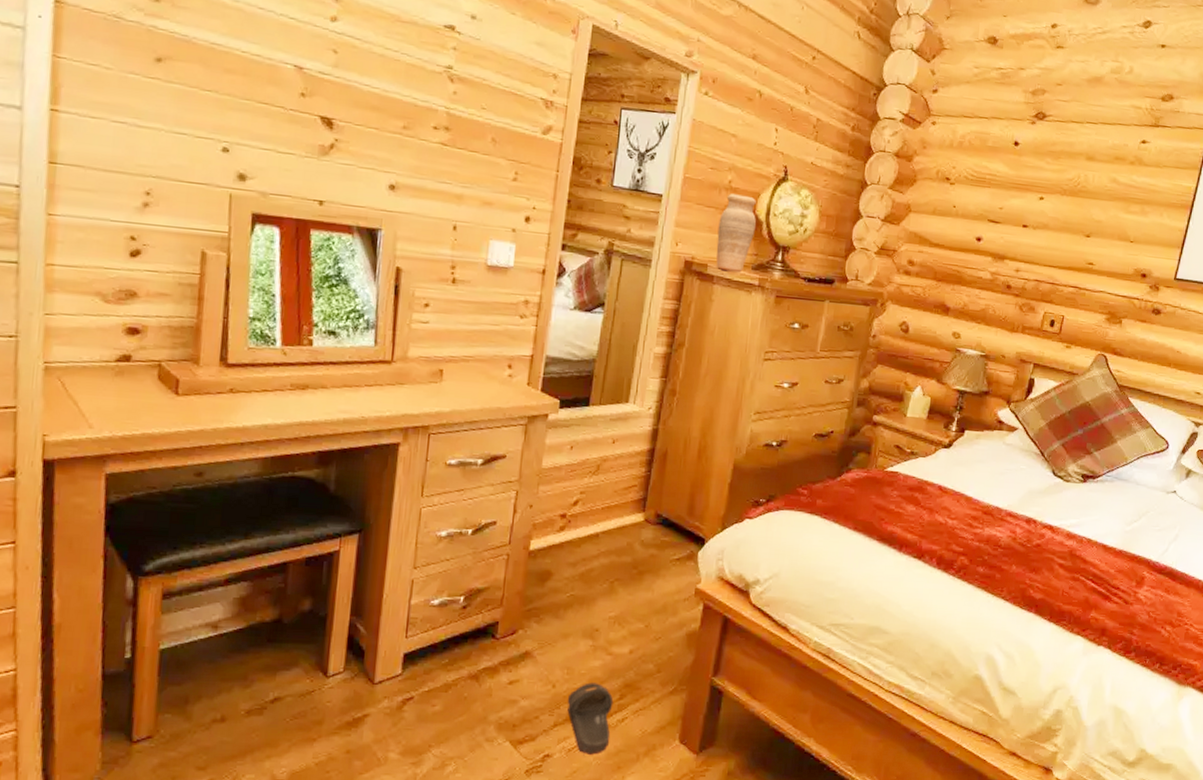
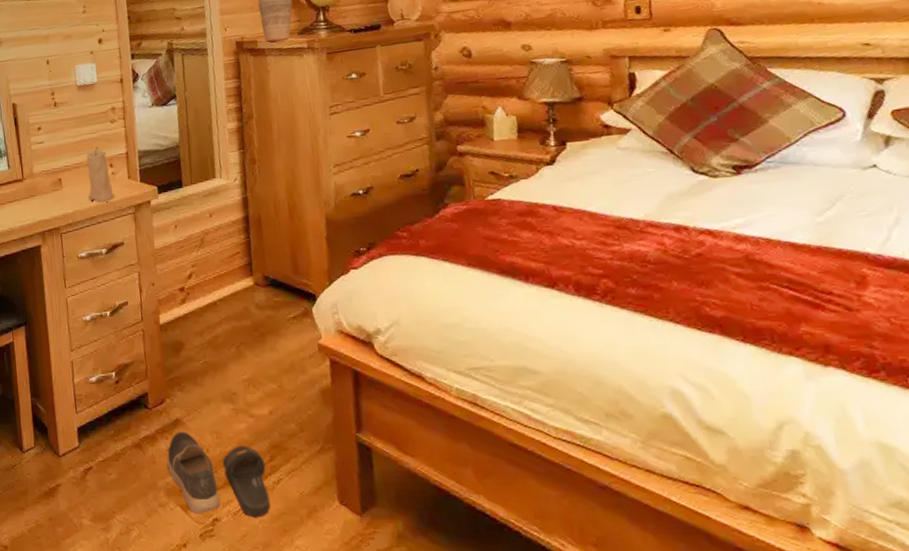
candle: none [473,341,507,408] -> present [86,147,115,204]
slipper: none [504,665,557,749] -> present [167,431,221,513]

